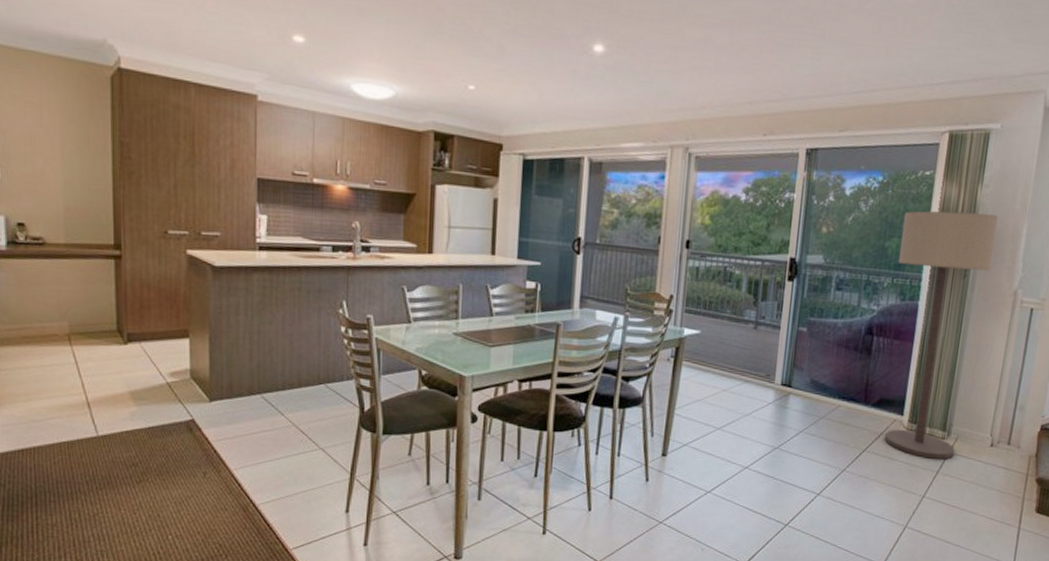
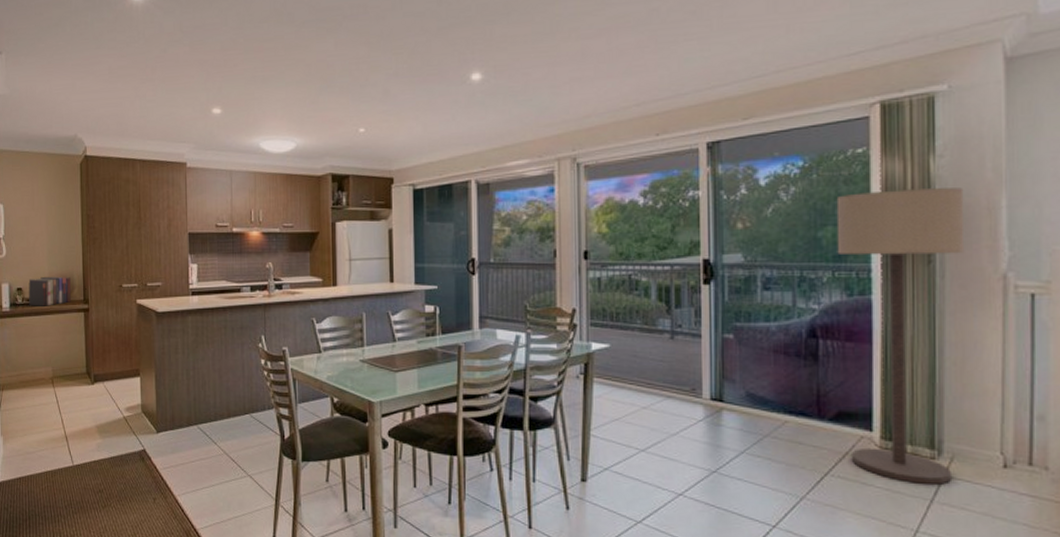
books: none [34,211,97,249] -> present [28,276,72,306]

